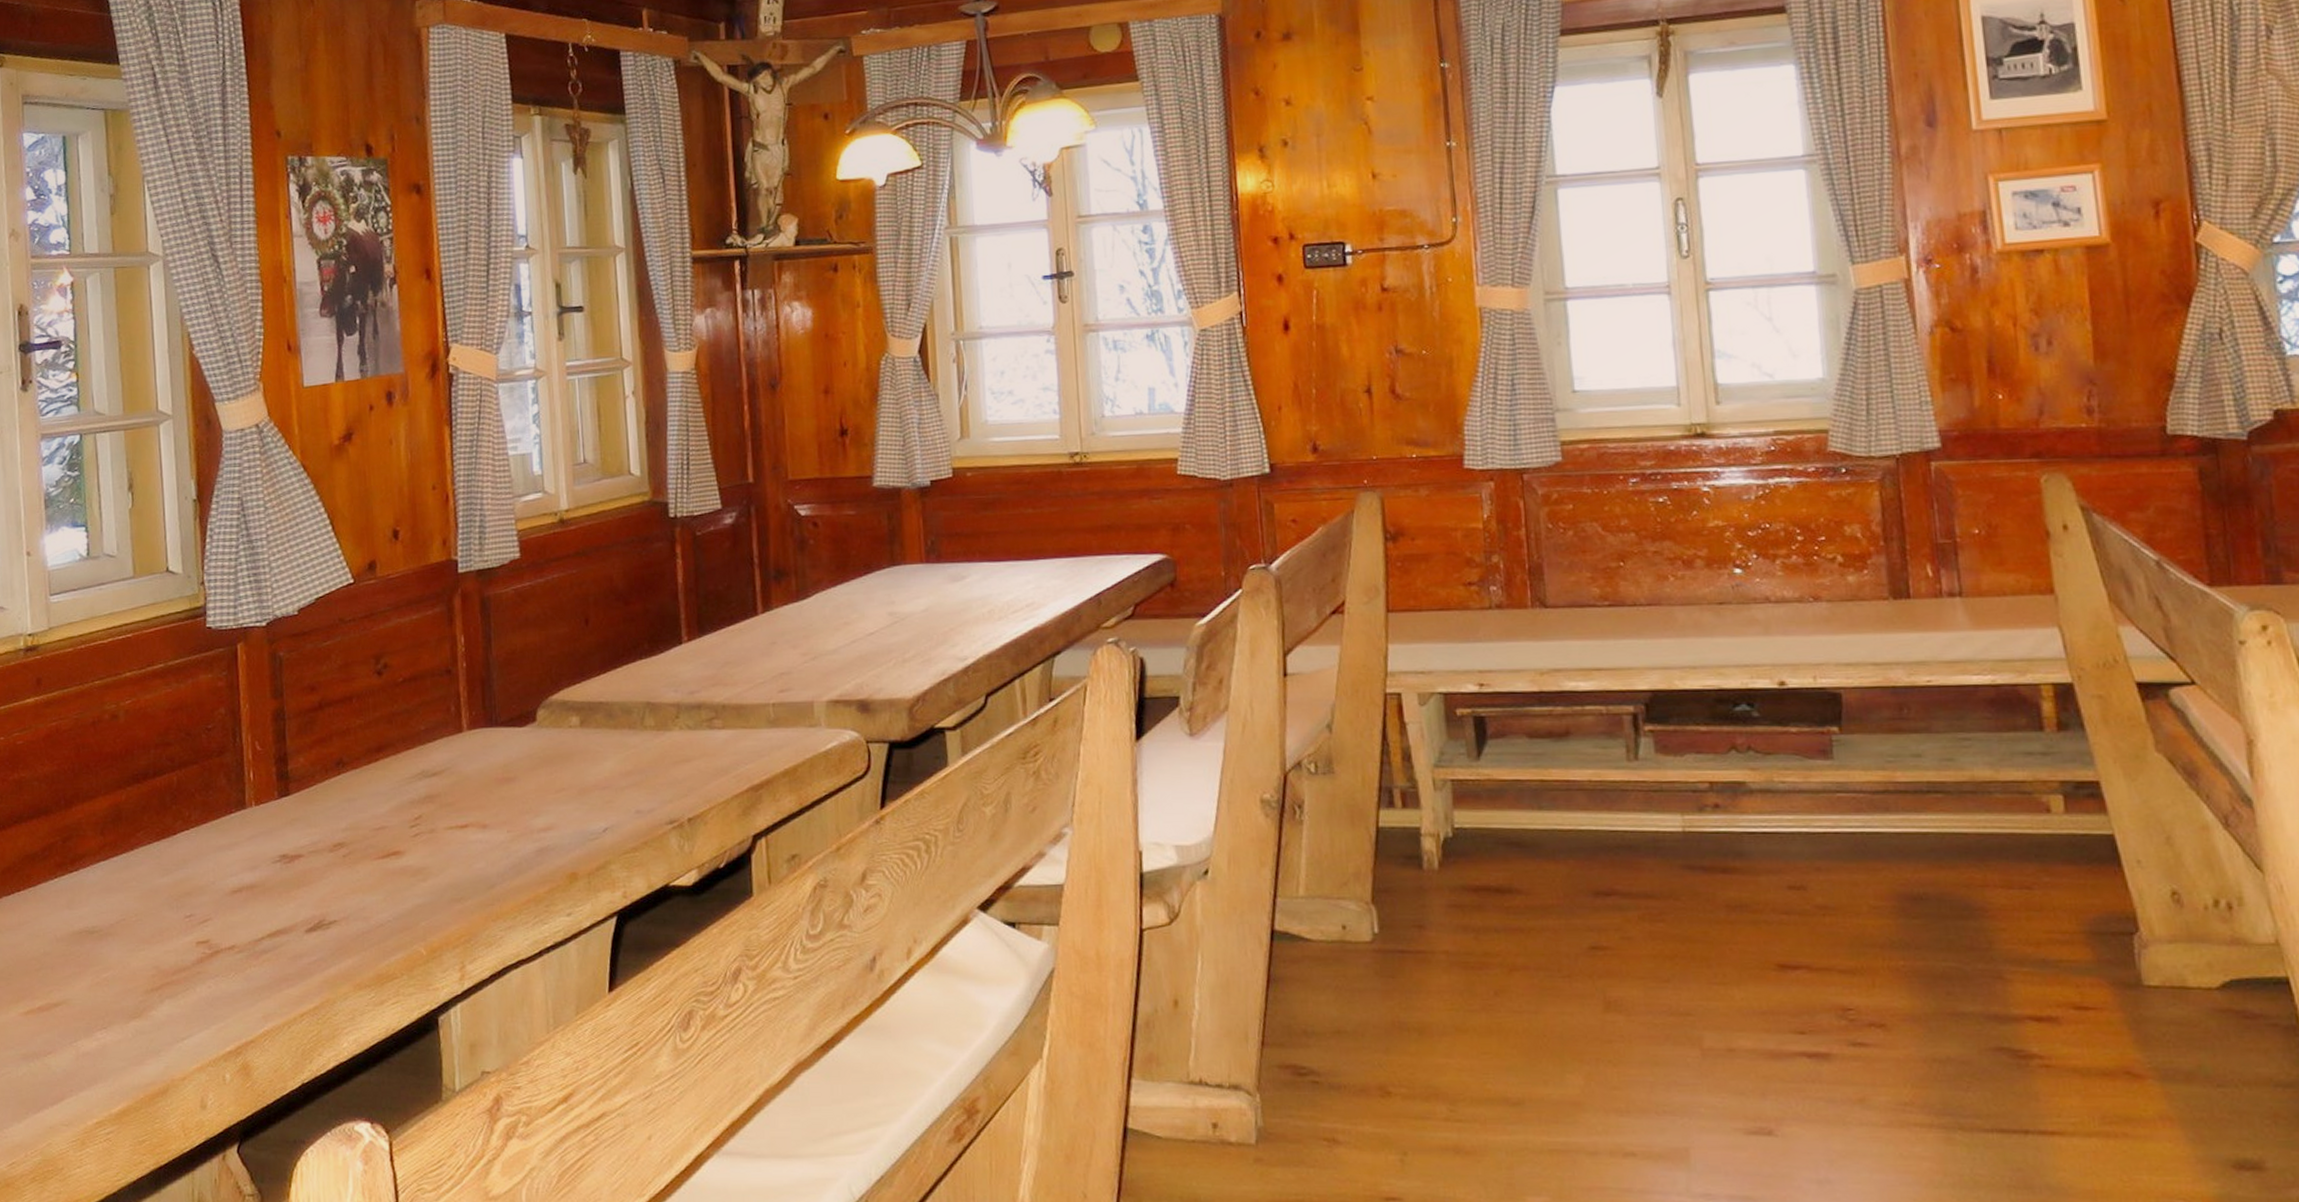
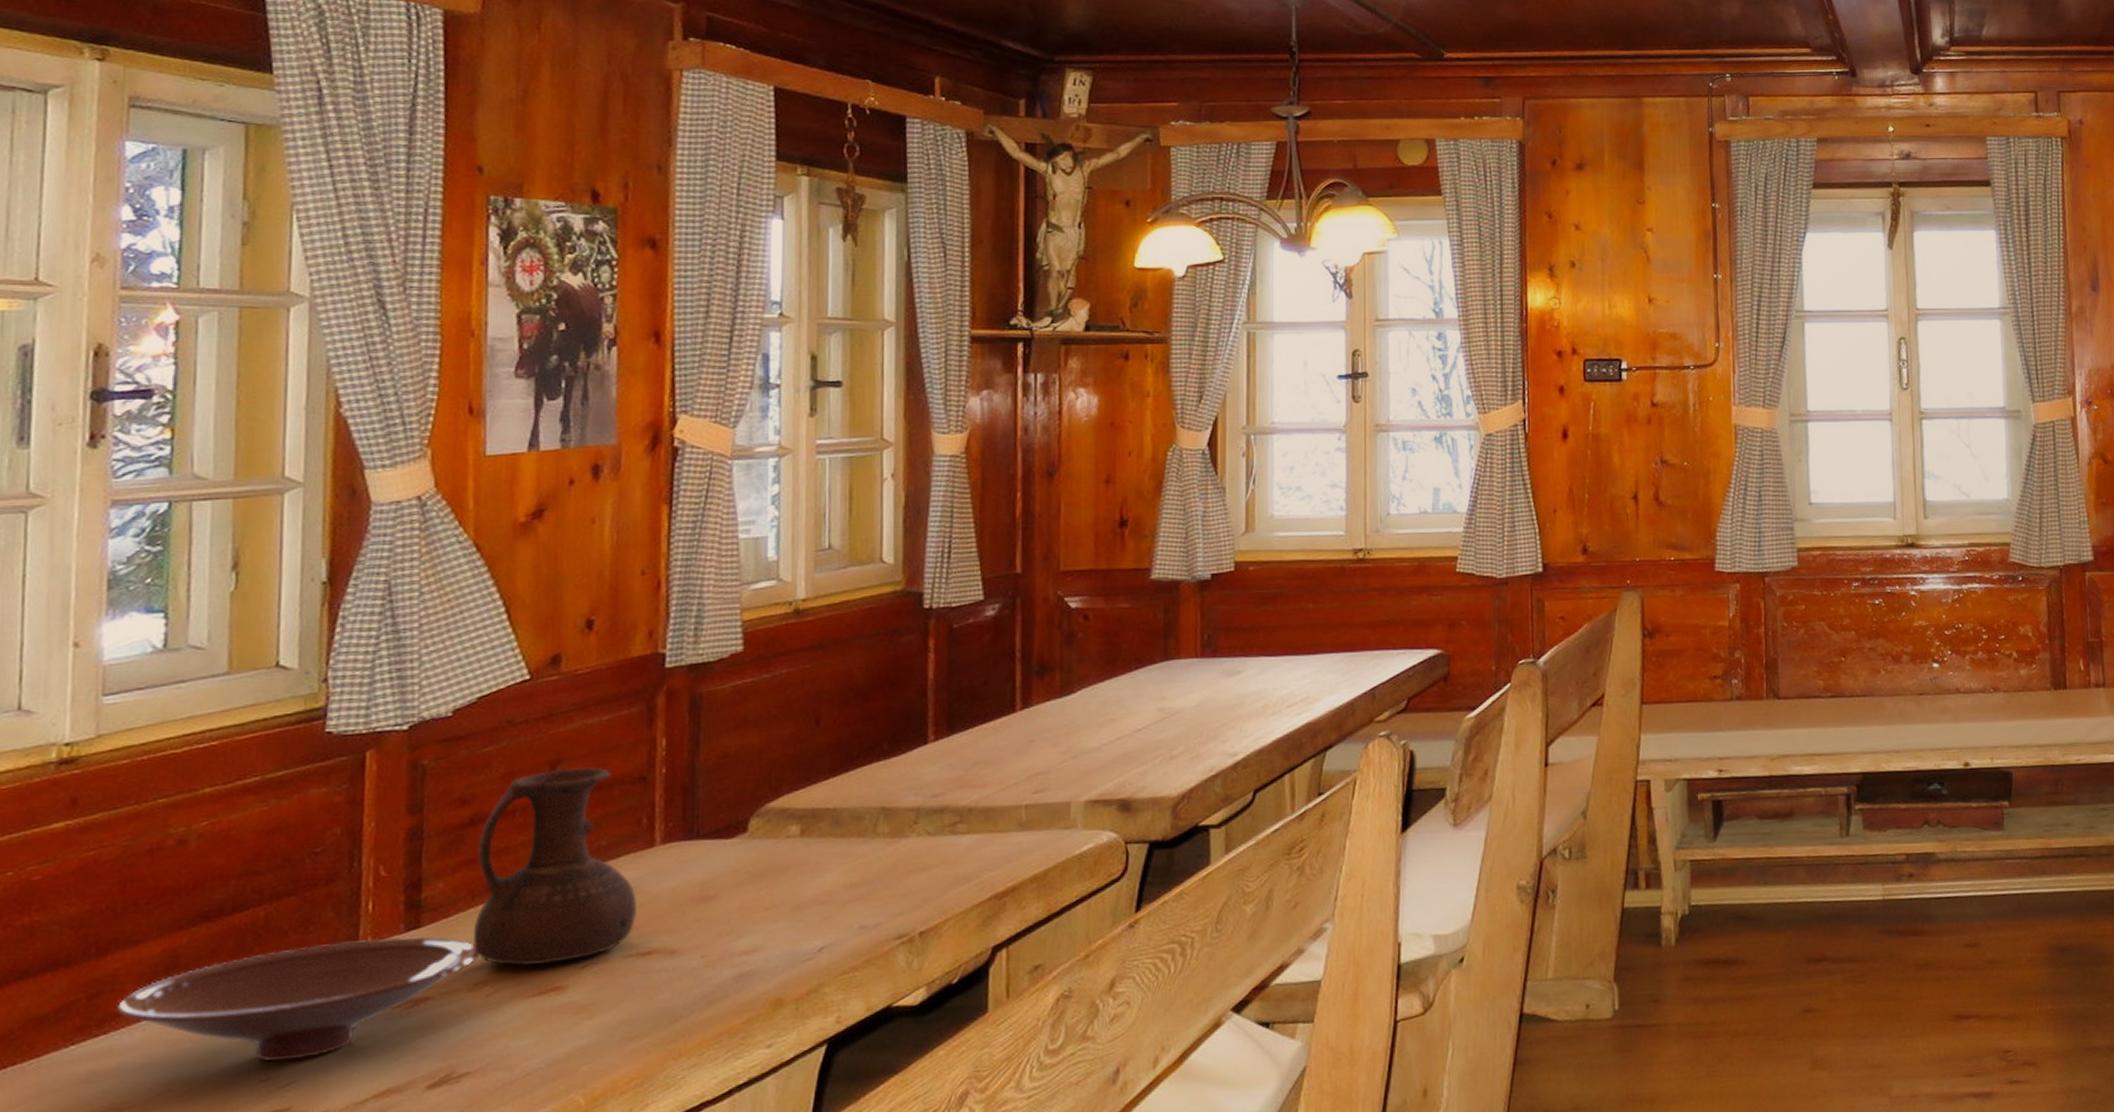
bowl: none [82,802,336,902] -> present [116,936,480,1062]
ceramic pitcher: none [326,660,453,833] -> present [472,767,638,966]

